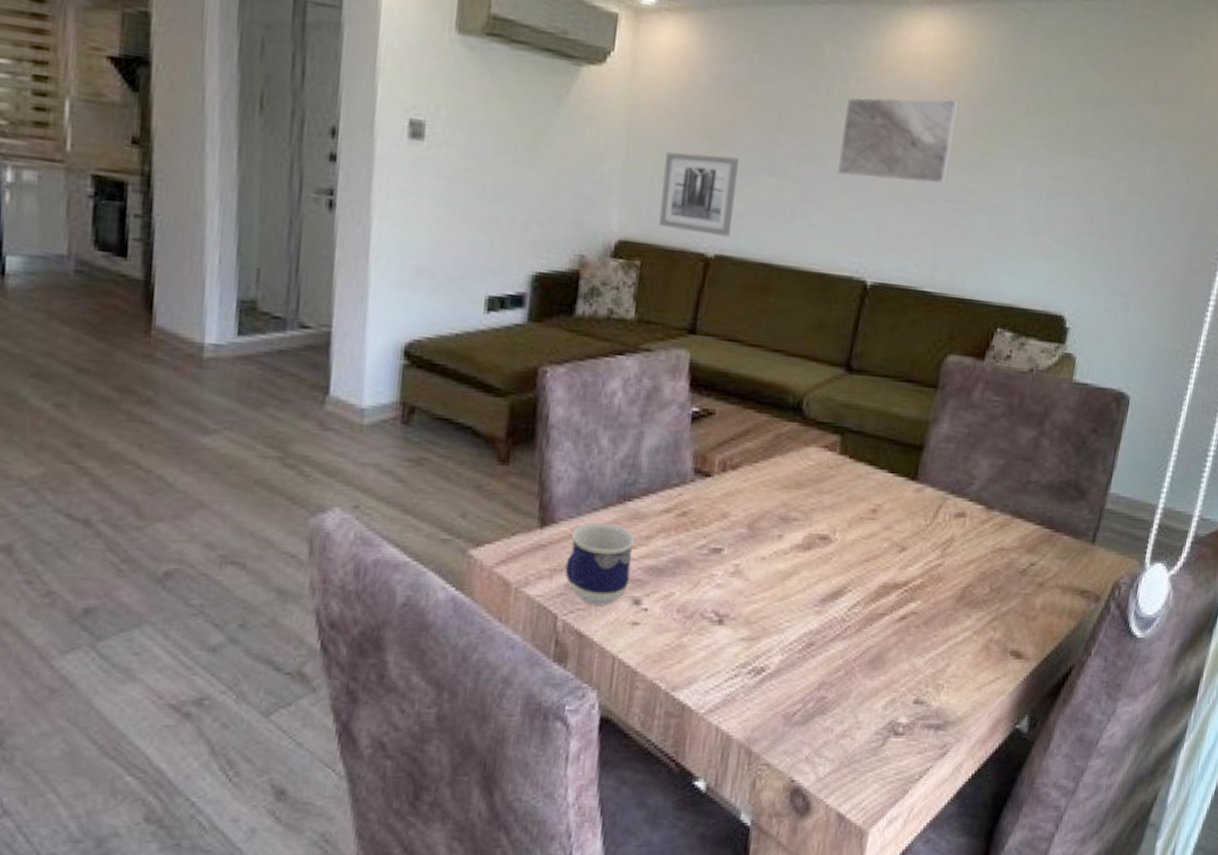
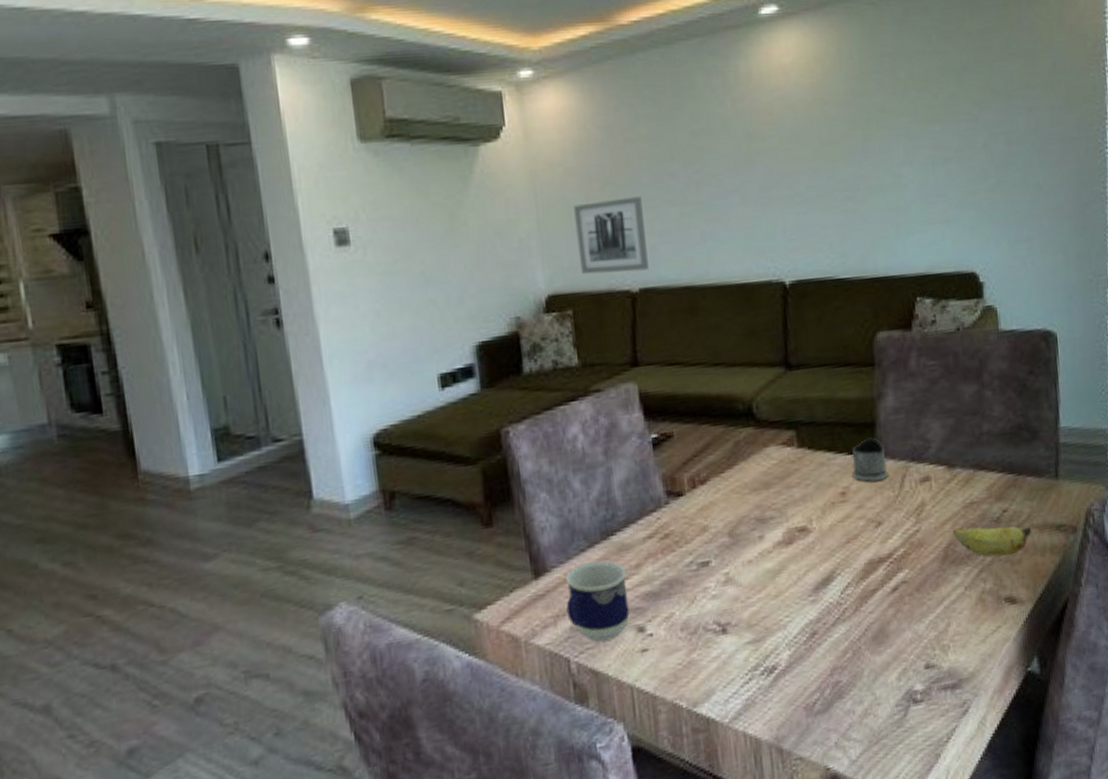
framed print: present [836,97,959,184] -> none [727,97,837,191]
tea glass holder: none [888,460,927,506] -> present [852,437,888,483]
banana: none [974,571,1055,610] -> present [952,526,1032,557]

